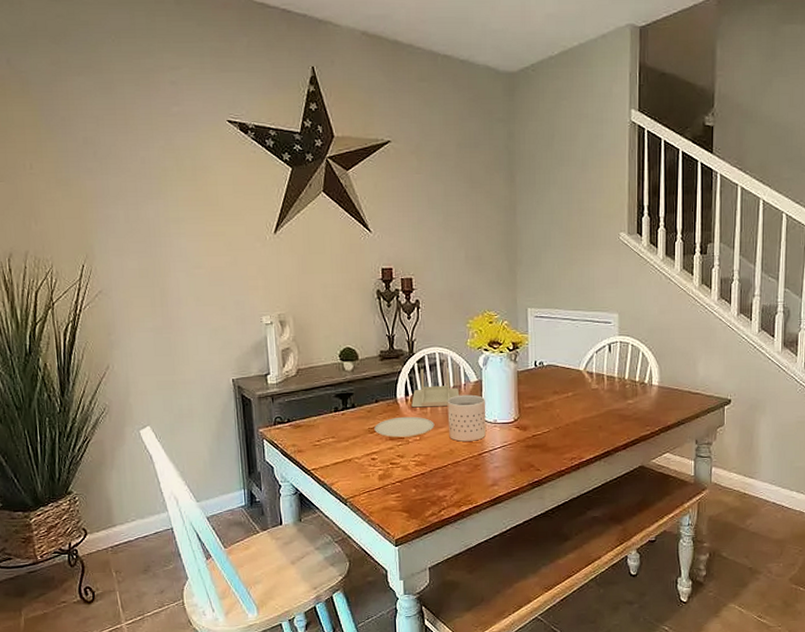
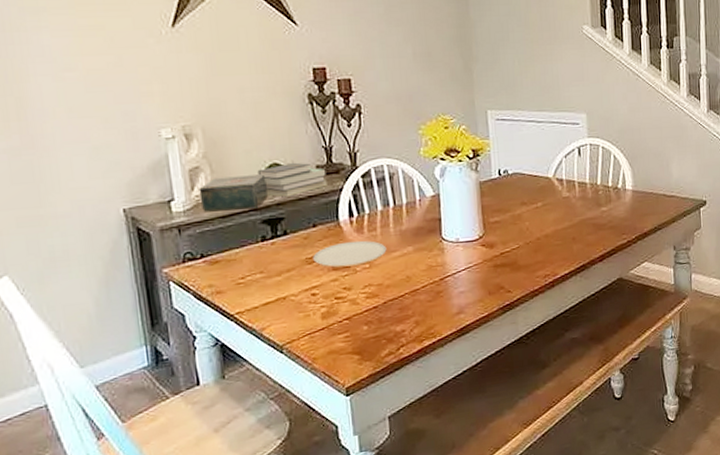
decorative box: none [288,356,341,385] -> present [199,174,268,212]
books: none [334,347,389,376] -> present [257,162,327,197]
napkin holder: present [411,368,460,408] -> none [357,182,415,231]
mug: present [447,394,486,442] -> none [400,211,447,266]

